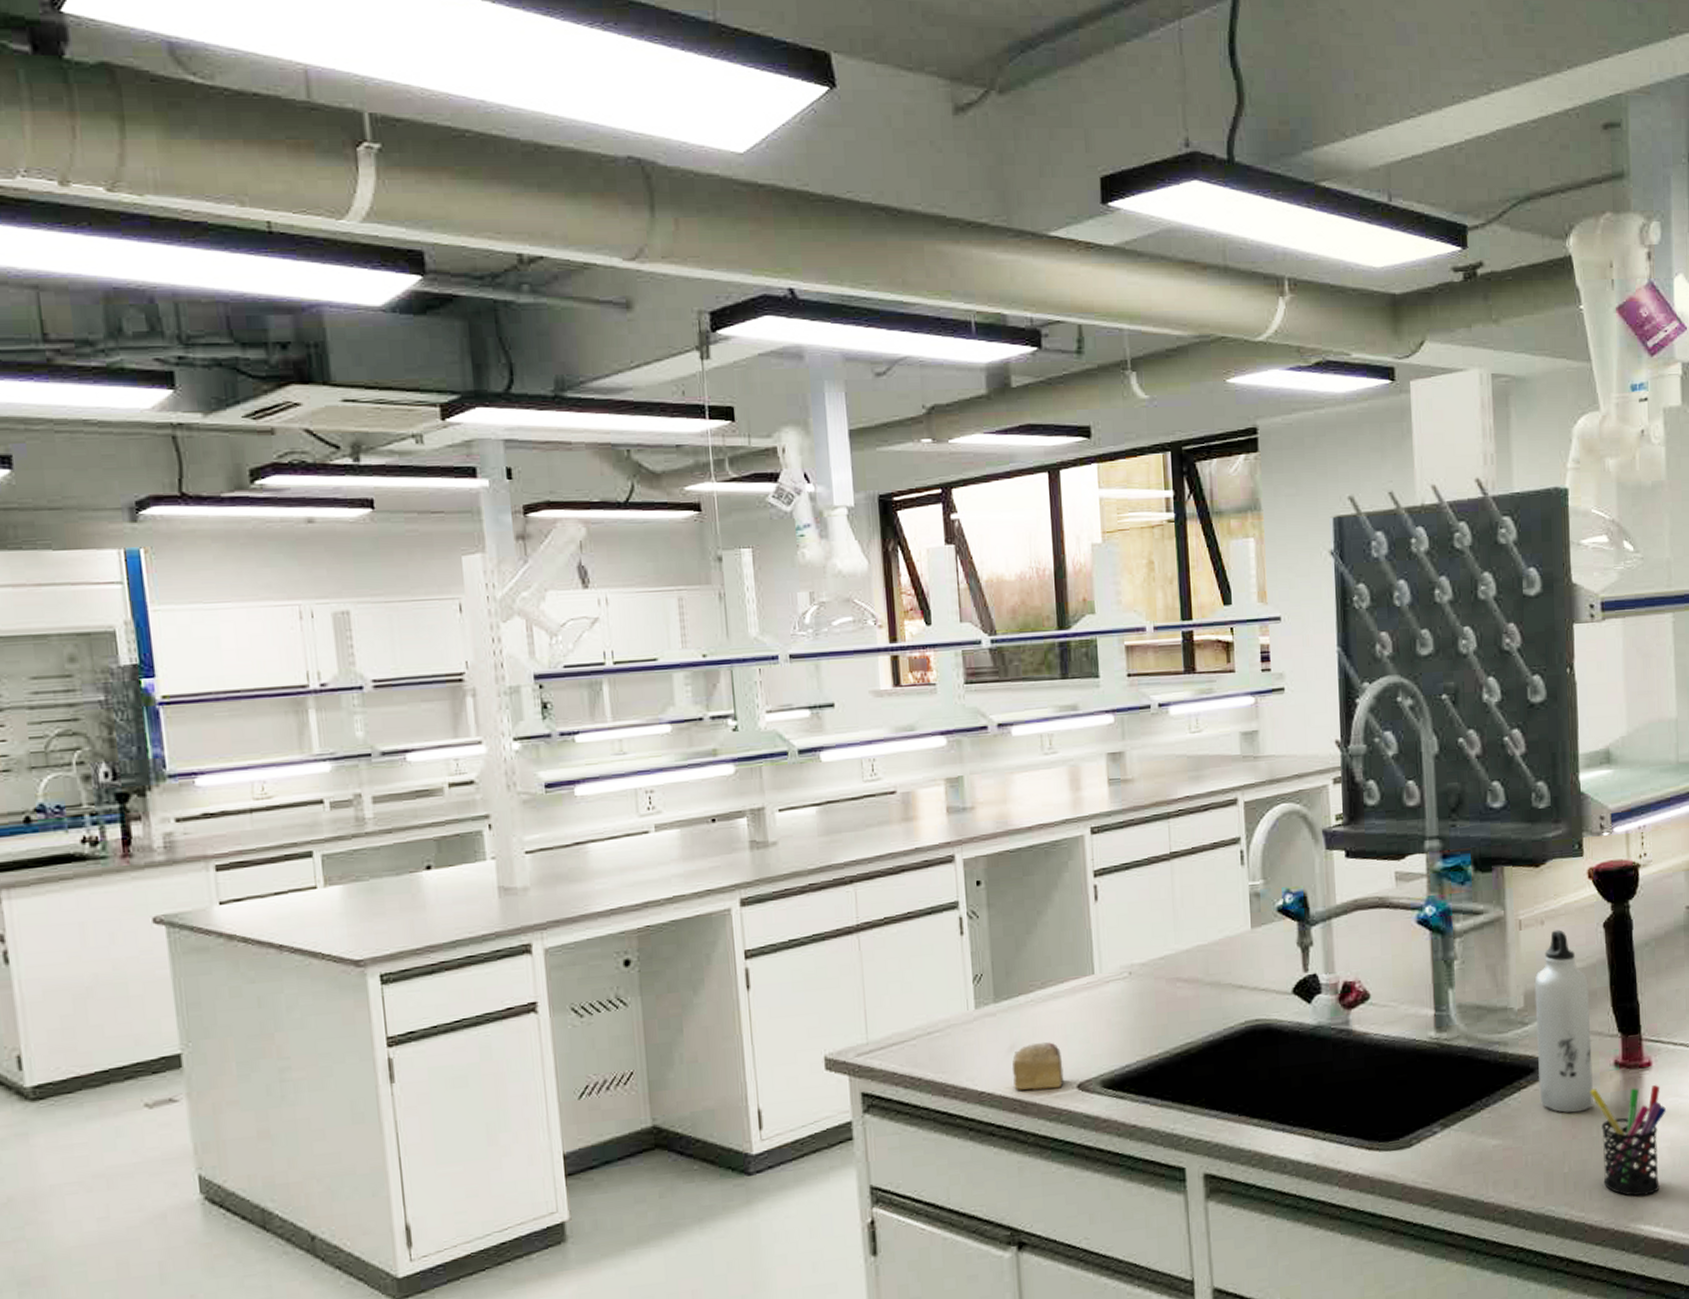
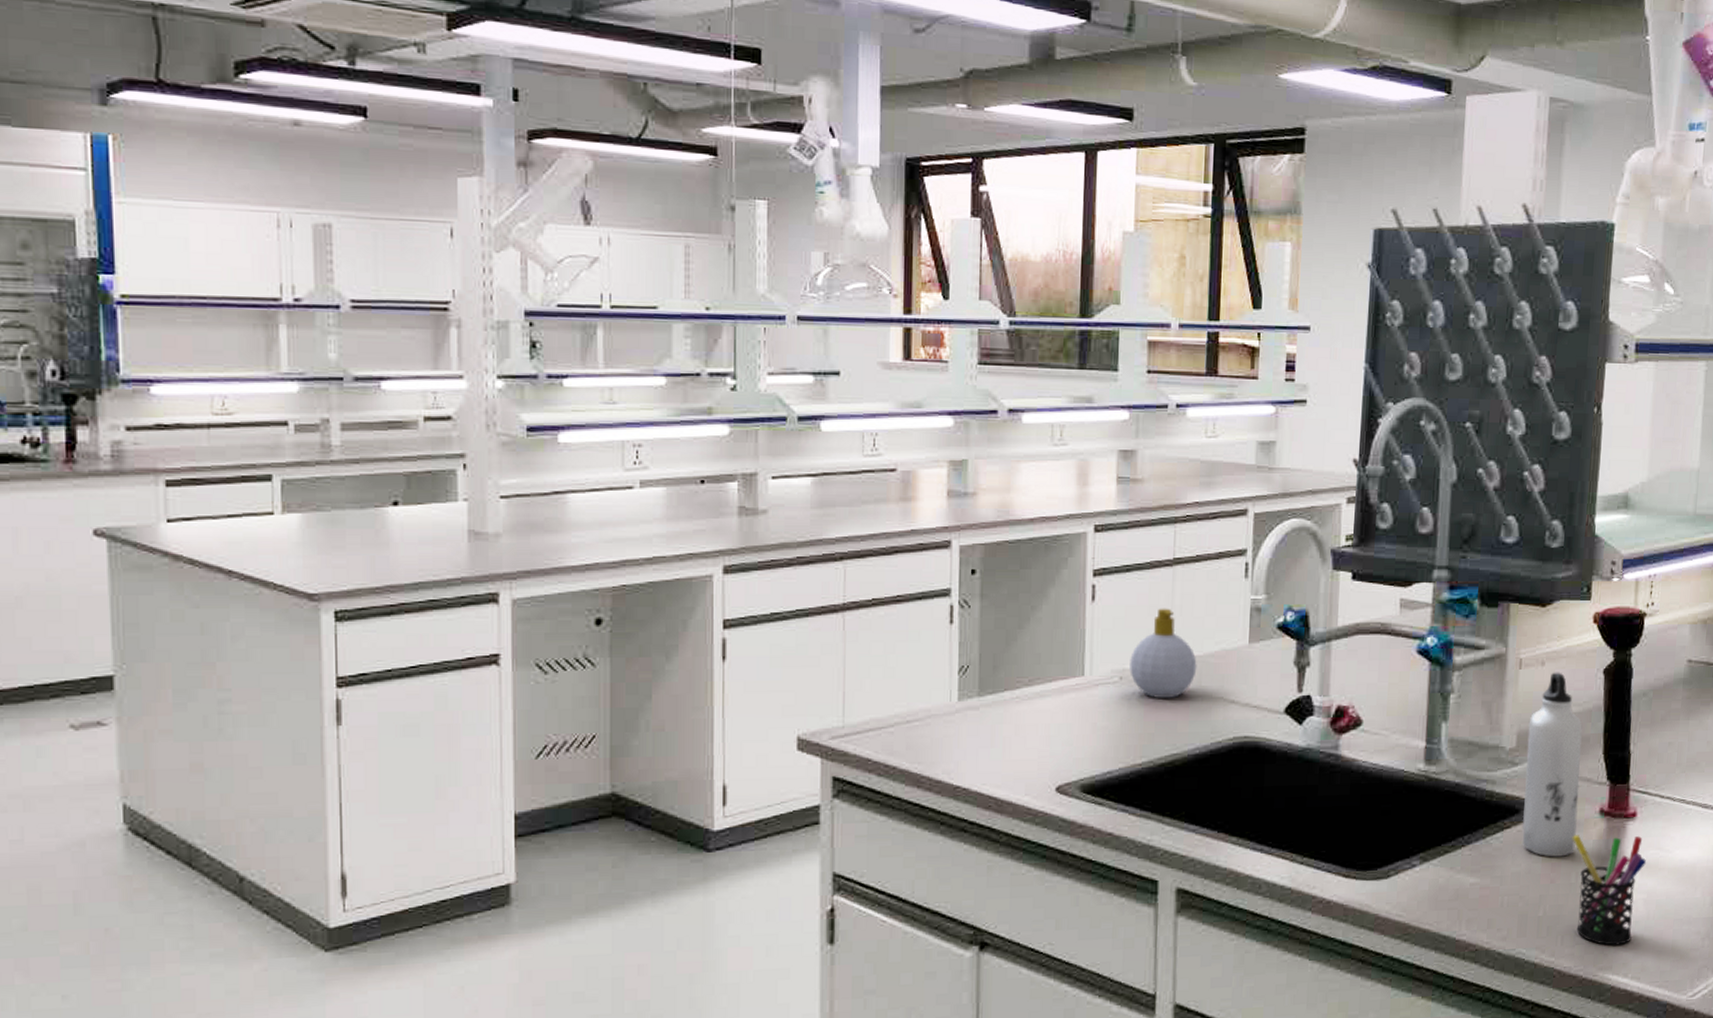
cake slice: present [1012,1042,1064,1091] -> none [991,740,1043,790]
soap bottle: none [1137,901,1203,990] -> present [1130,608,1197,698]

